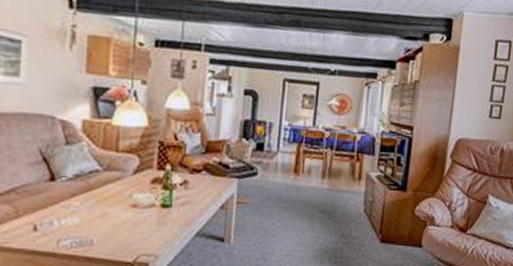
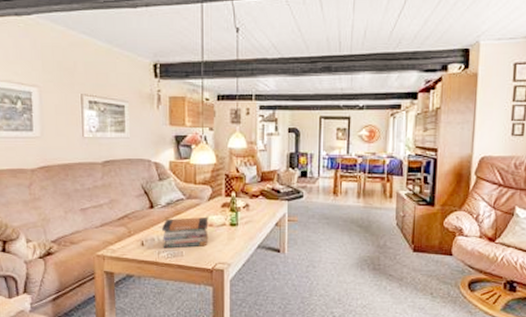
book stack: none [65,195,132,235] -> present [162,217,209,249]

